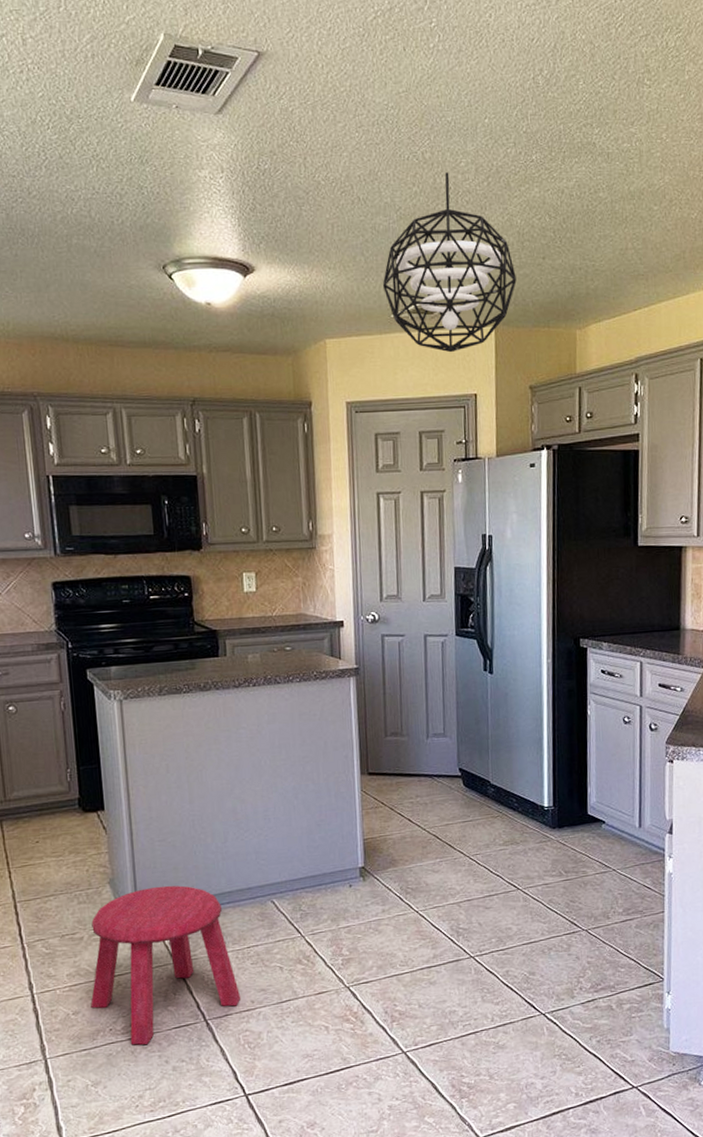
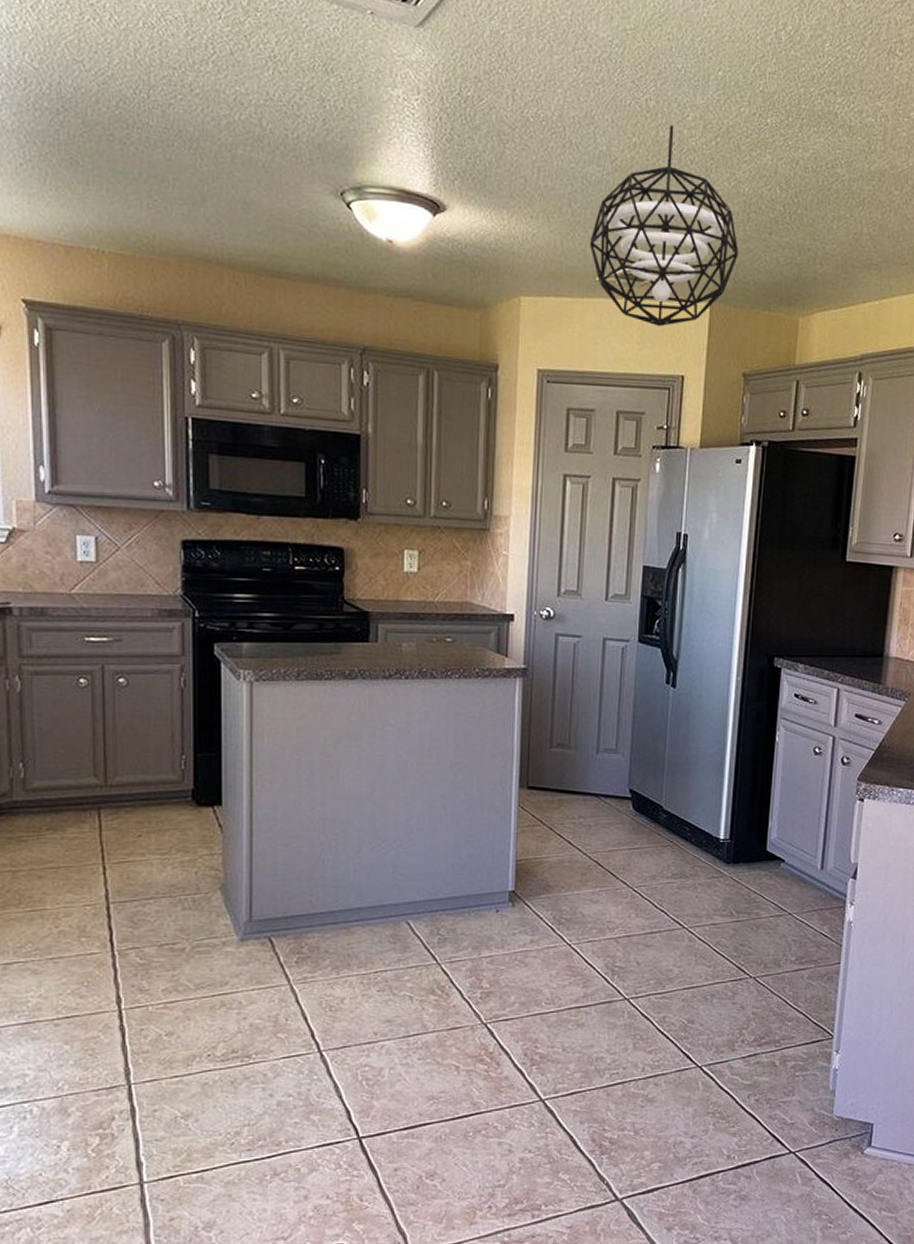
stool: present [90,885,241,1045] -> none [188,896,363,1075]

